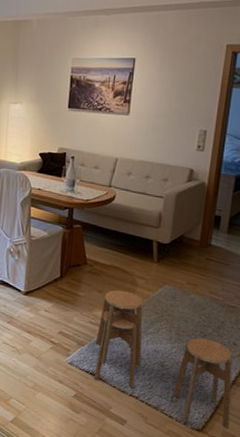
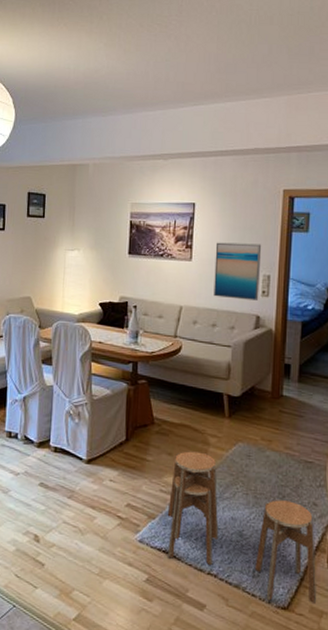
wall art: none [149,97,200,155] -> present [213,242,262,300]

